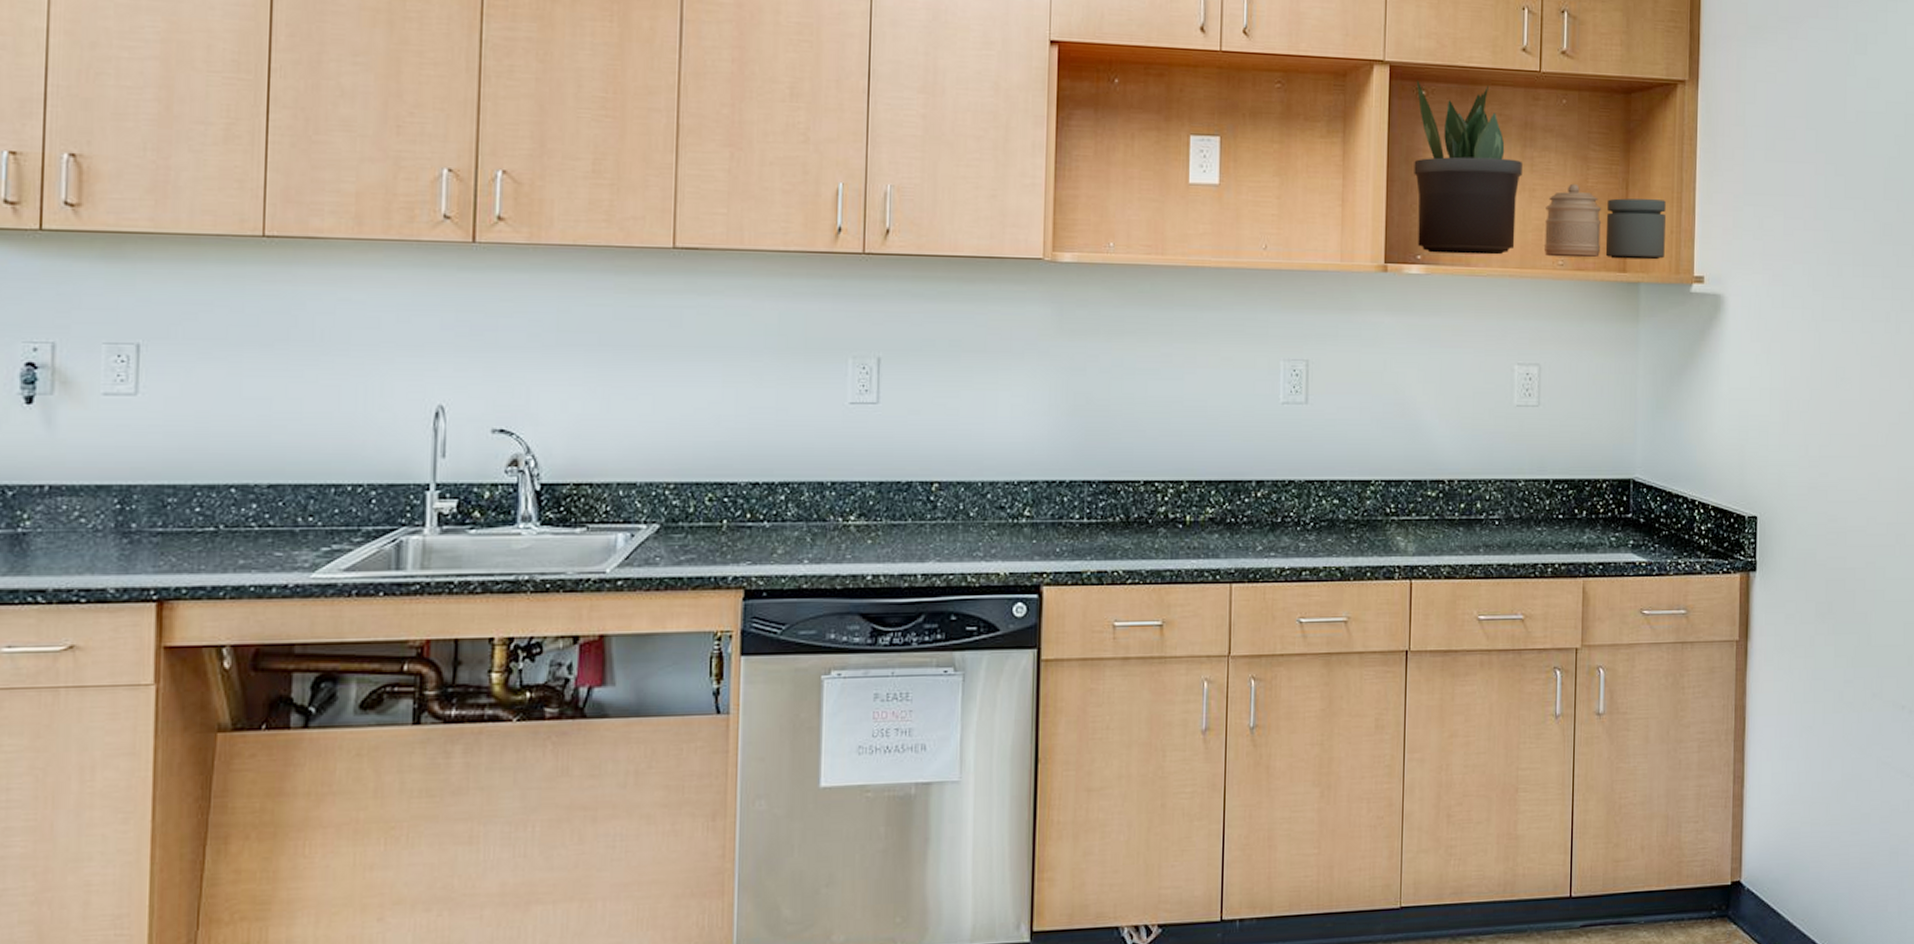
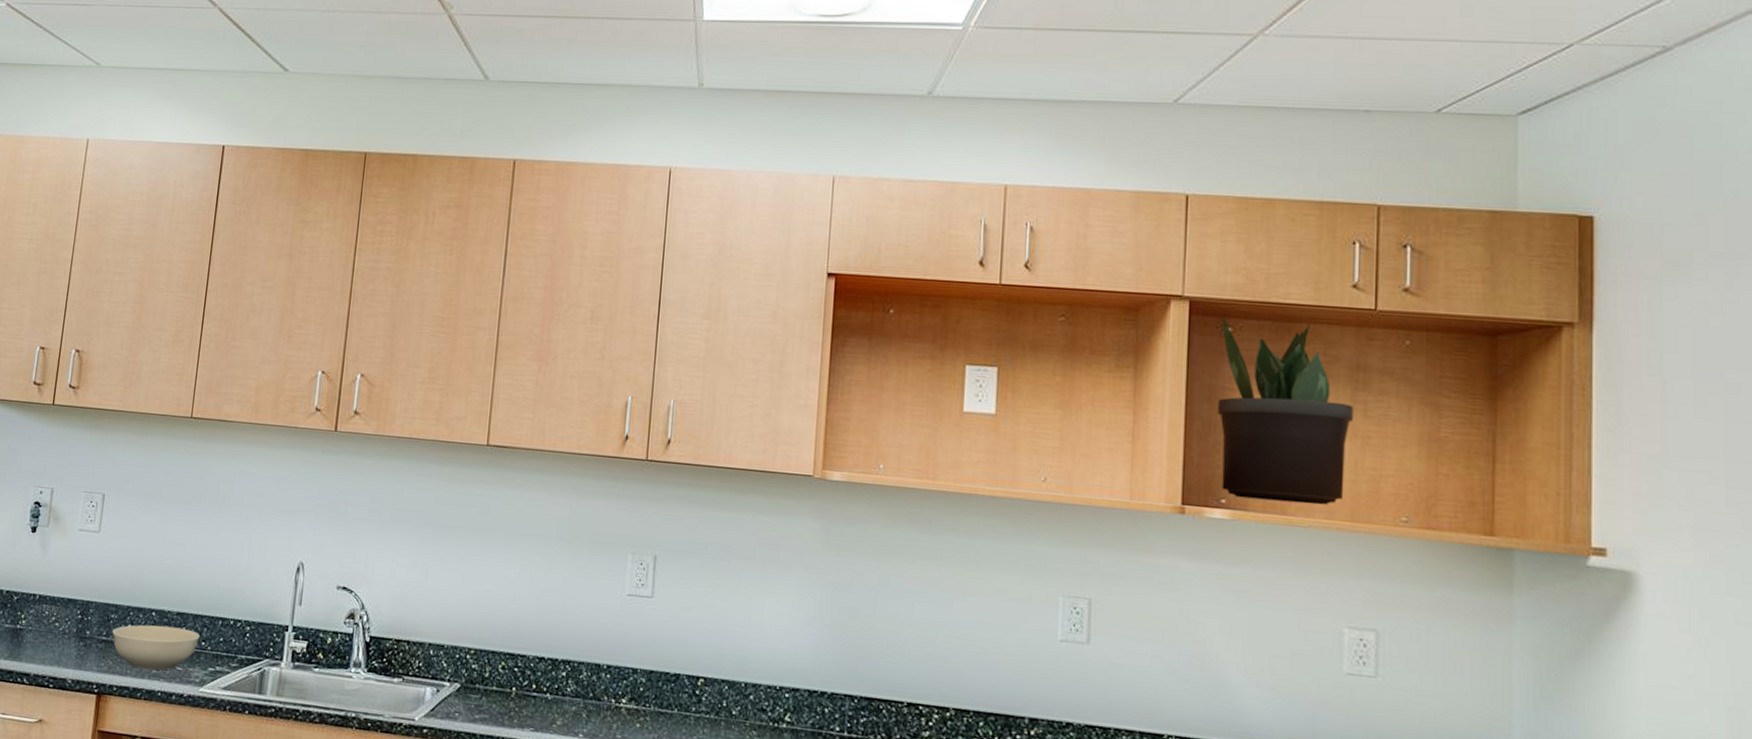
bowl: none [171,503,305,561] -> present [112,624,200,671]
jar: present [1543,183,1602,258] -> none [1381,432,1460,517]
jar: present [1605,198,1666,260] -> none [1465,451,1549,525]

